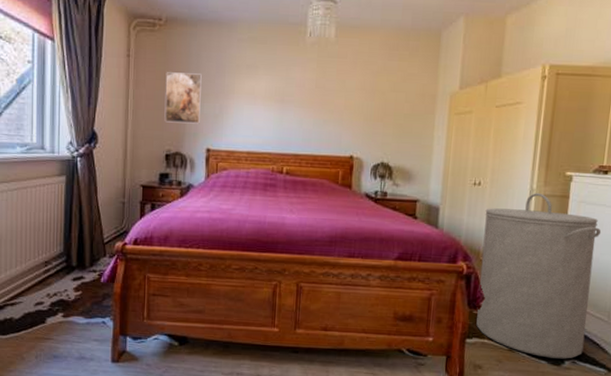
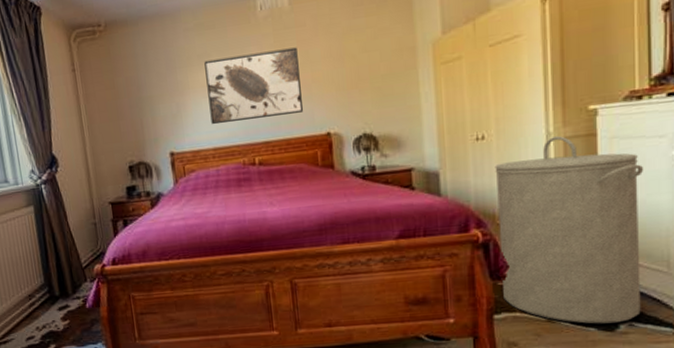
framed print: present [164,72,202,124] -> none [114,74,159,133]
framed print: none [249,71,336,134] -> present [204,47,303,125]

